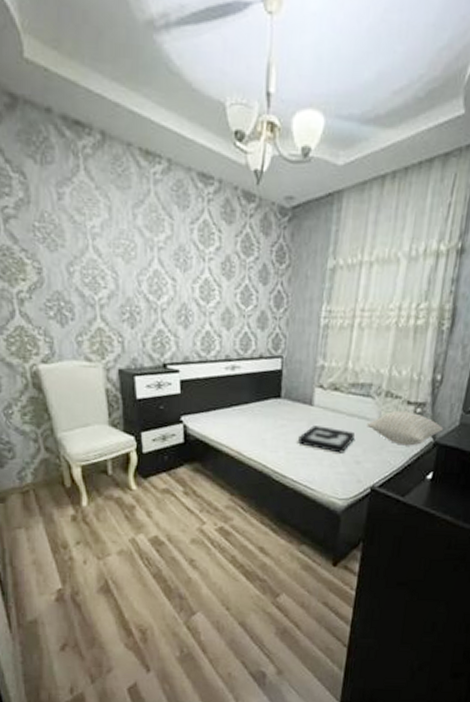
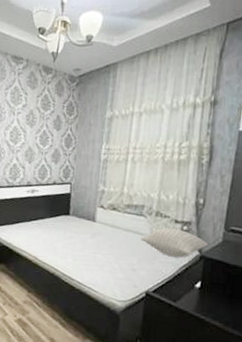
decorative tray: present [298,425,355,453] -> none [83,238,130,262]

